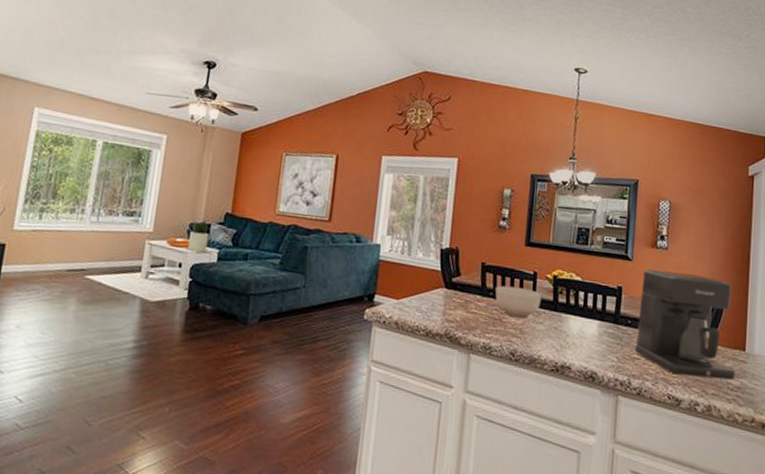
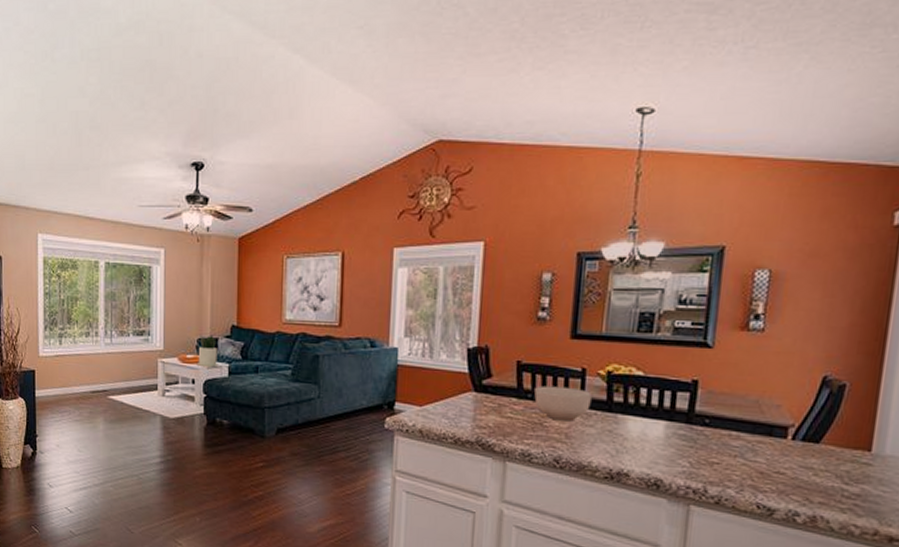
coffee maker: present [634,268,736,381] -> none [713,356,858,487]

